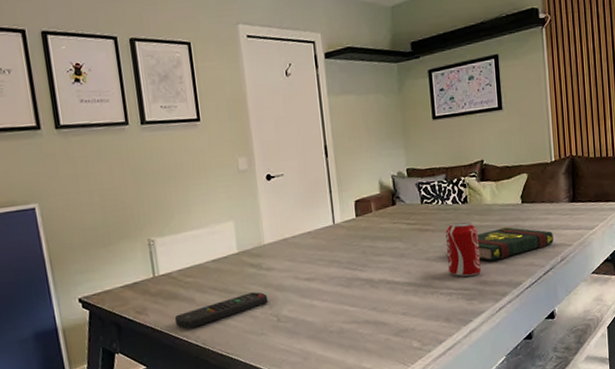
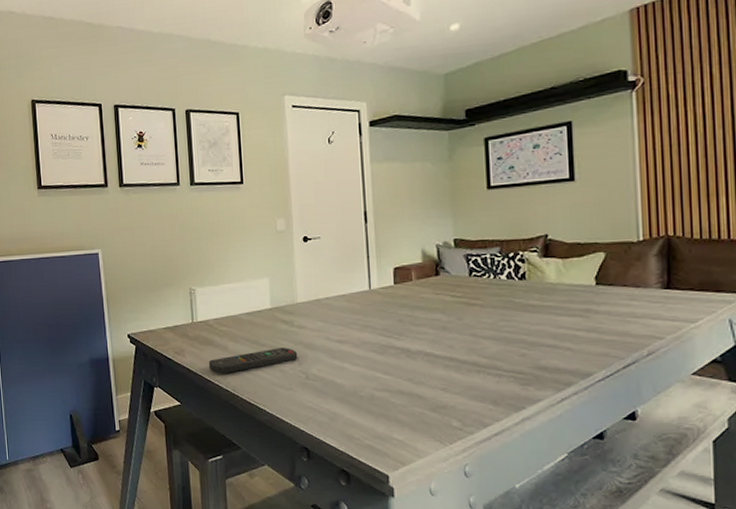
beverage can: present [445,221,482,277] -> none [496,299,541,360]
book: present [478,226,554,261] -> none [537,309,638,345]

